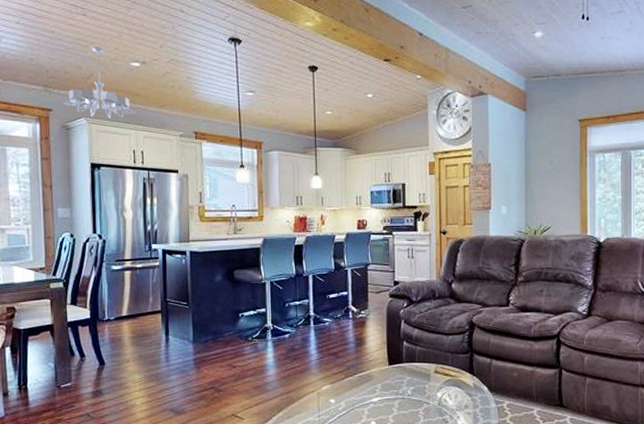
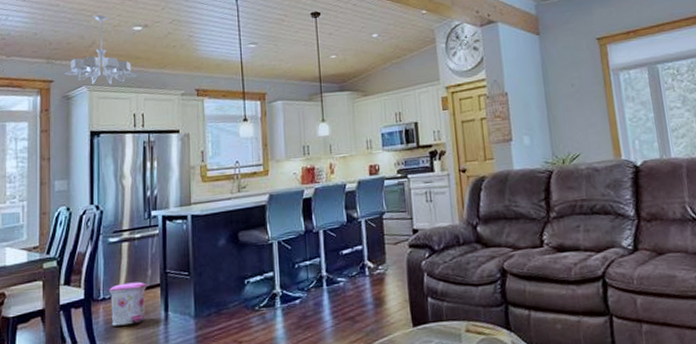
trash can: none [113,307,149,345] -> present [109,281,147,327]

